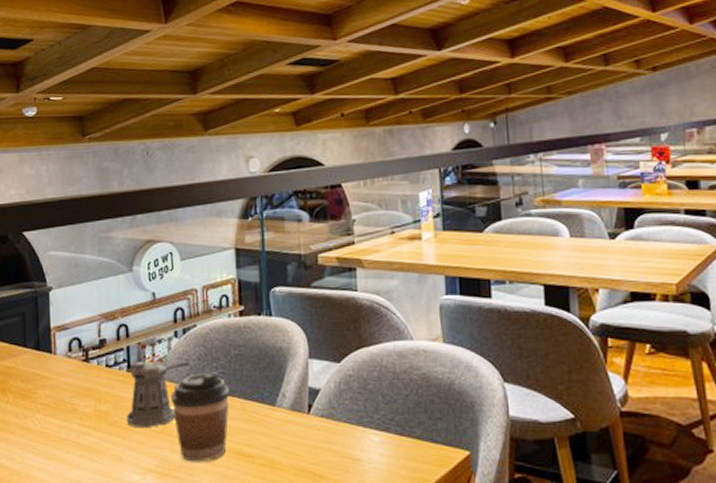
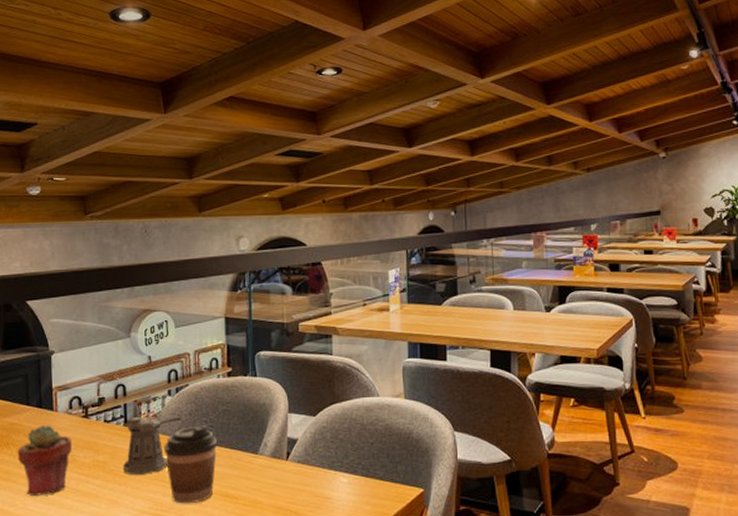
potted succulent: none [14,369,72,449] -> present [17,424,72,496]

